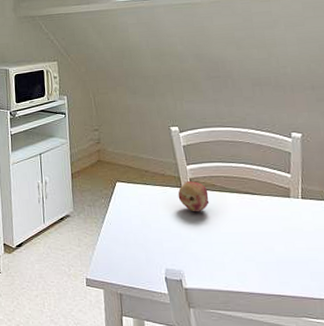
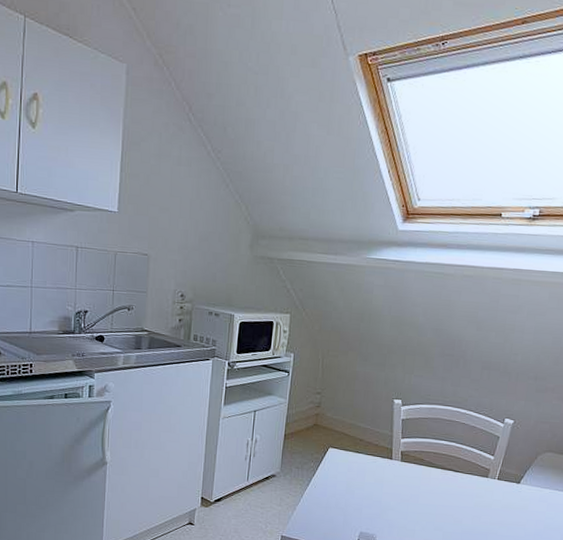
fruit: present [177,181,210,212] -> none [386,454,416,483]

